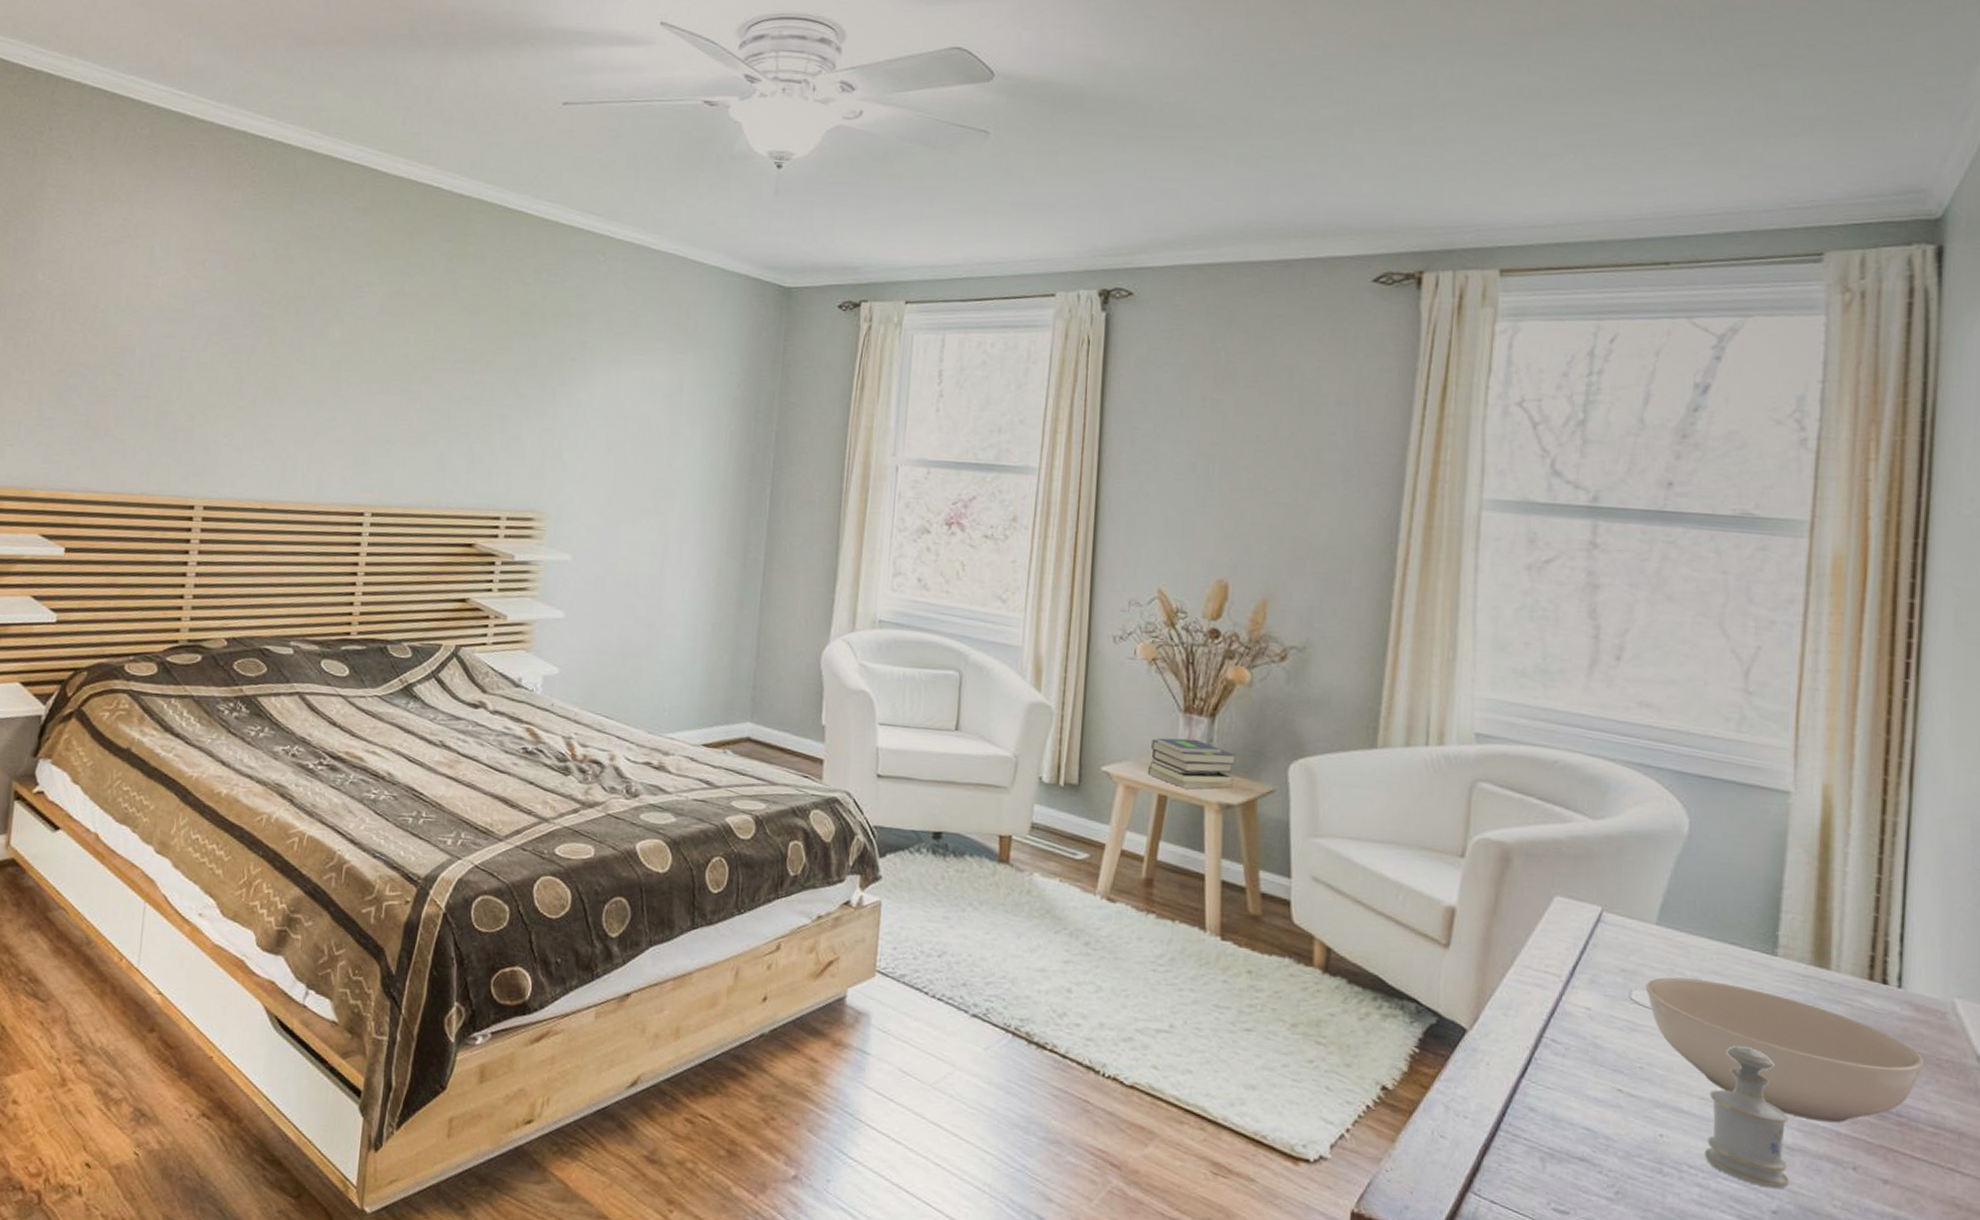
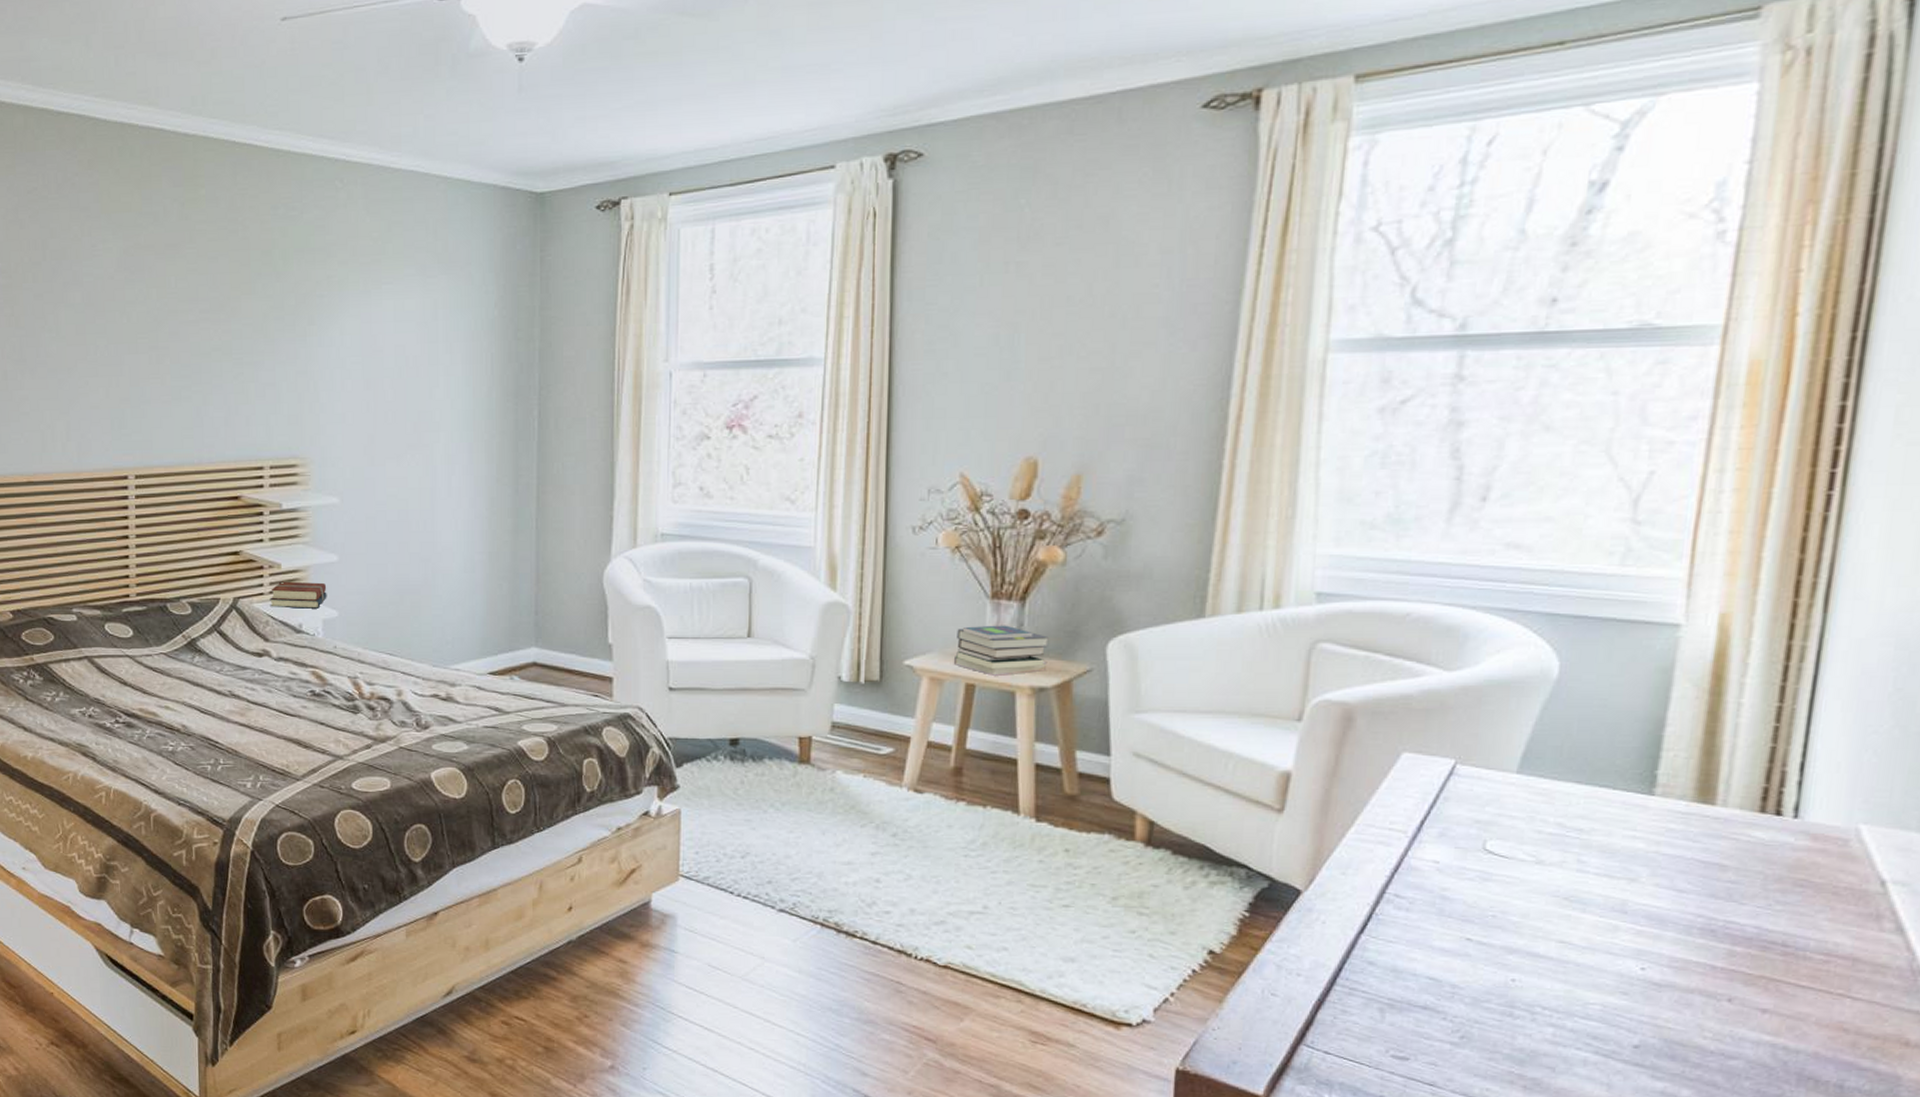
books: none [491,633,551,664] -> present [270,581,327,609]
bowl: present [1645,977,1925,1123] -> none [1501,824,1819,957]
perfume bottle: present [1703,1045,1789,1190] -> none [1560,887,1658,1025]

